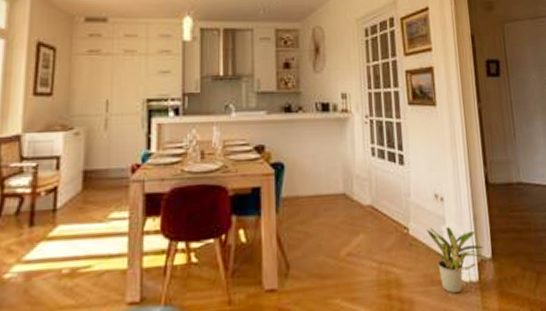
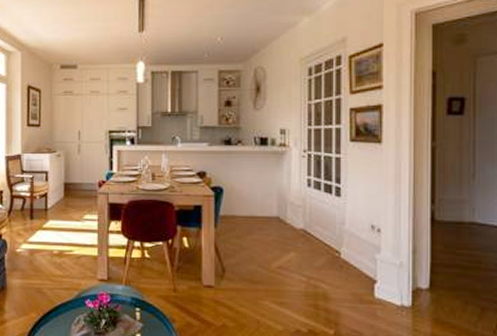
potted plant: present [408,226,493,294] -> none [339,254,430,314]

